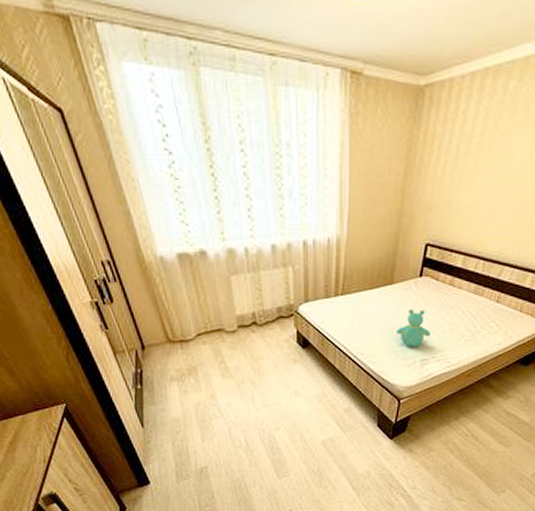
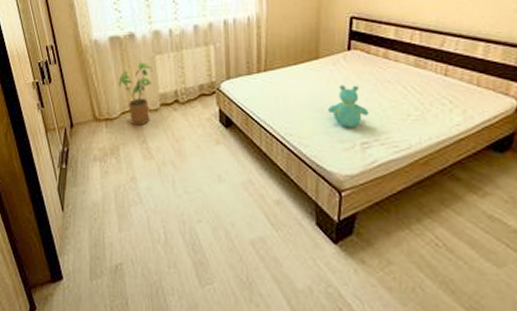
house plant: none [191,283,229,347] -> present [118,62,153,126]

